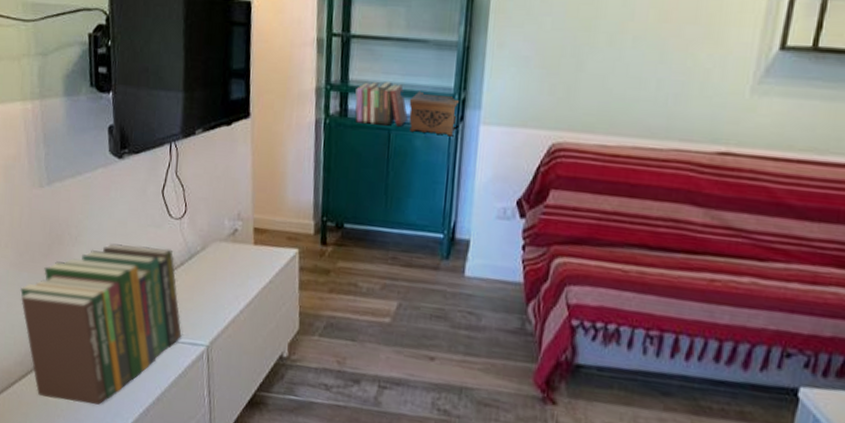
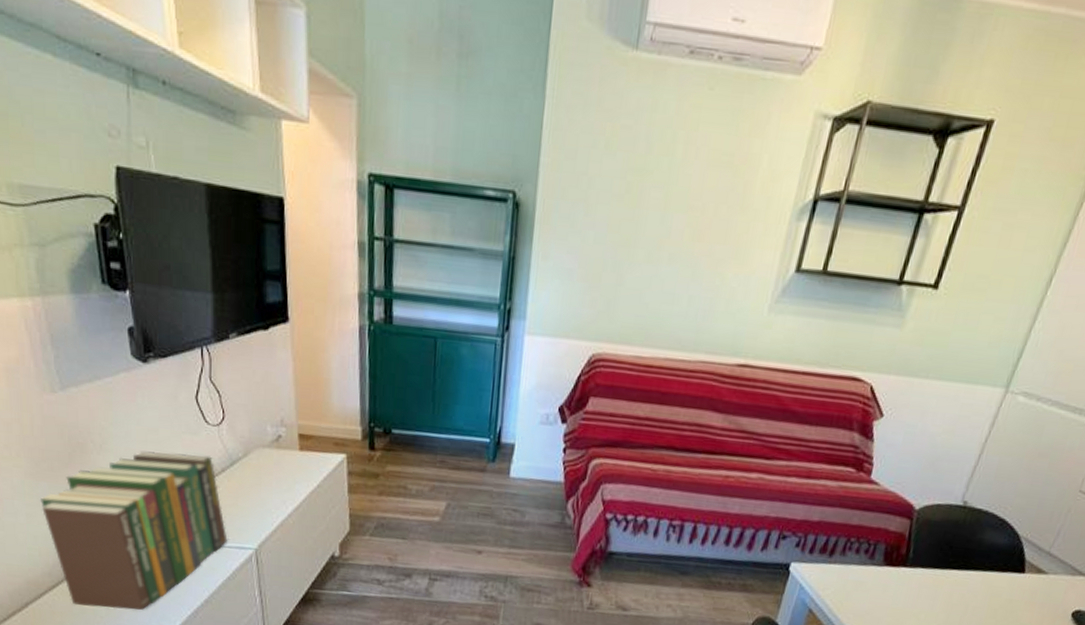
books: present [355,81,408,127] -> none [400,289,454,335]
decorative box: present [409,89,459,137] -> none [455,298,504,346]

